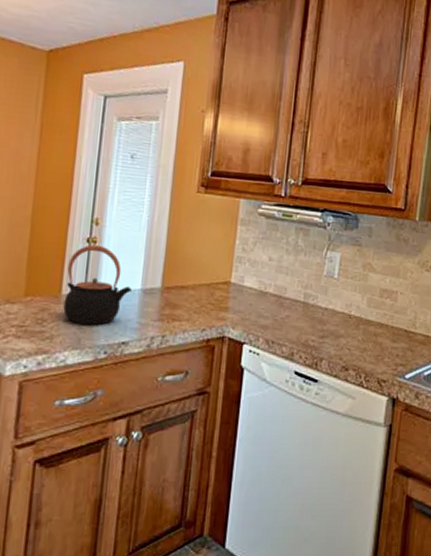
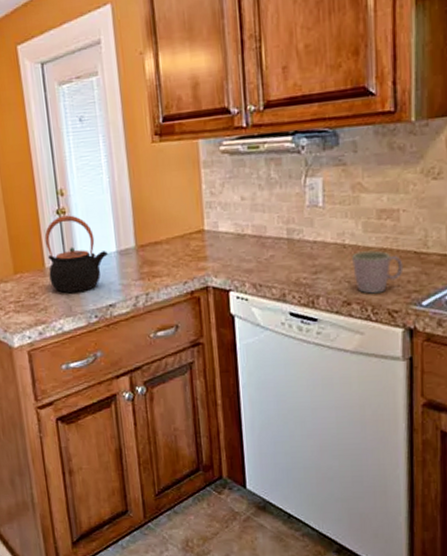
mug: none [354,323,395,363] -> present [351,250,404,294]

